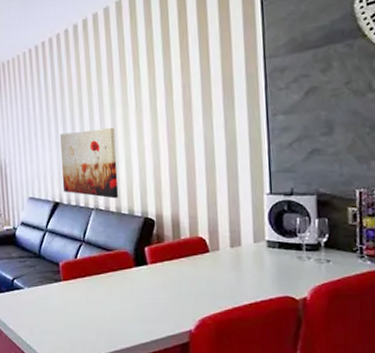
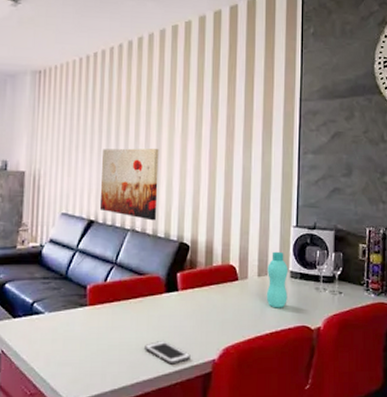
cell phone: none [120,312,166,335] -> present [145,341,190,365]
bottle: none [240,221,266,279] -> present [266,251,288,308]

